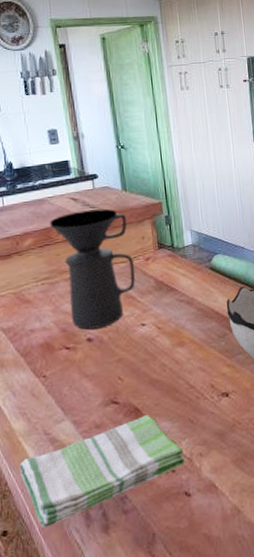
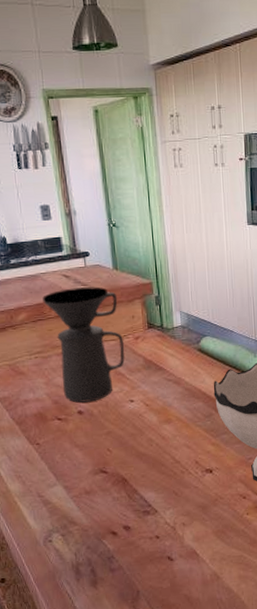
dish towel: present [20,415,185,528] -> none [16,485,169,578]

